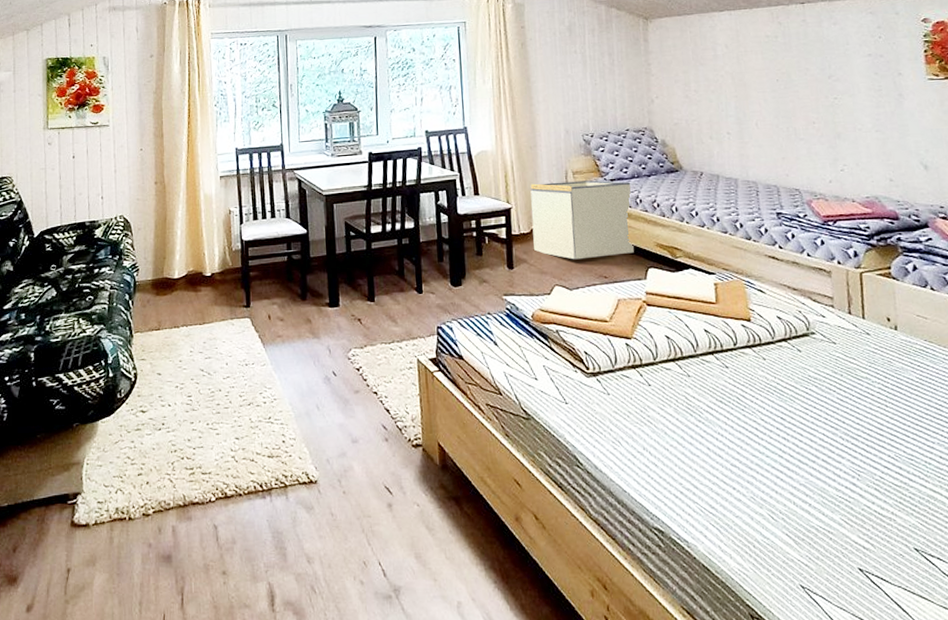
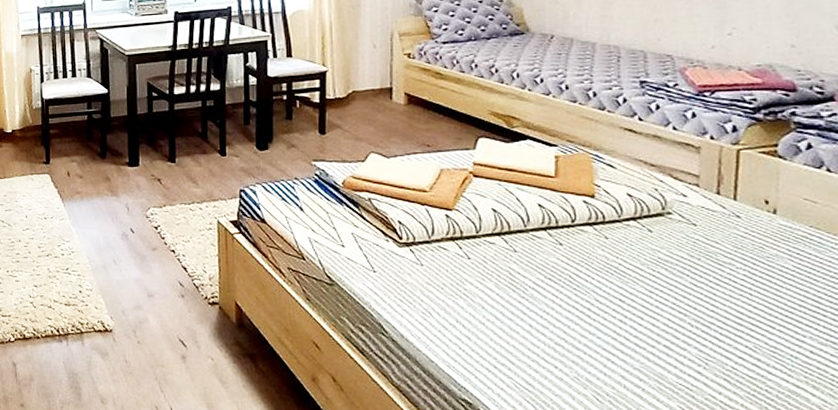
storage bin: present [530,180,634,260] -> none [349,43,466,127]

